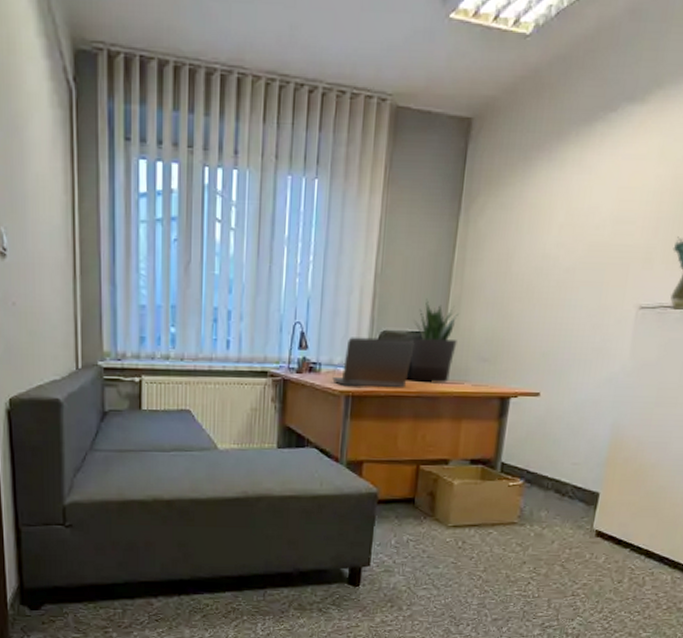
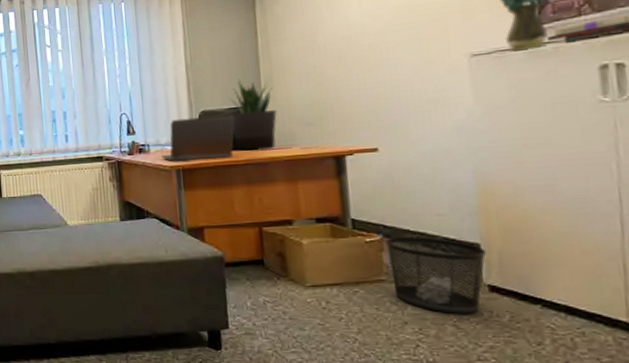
waste bin: none [522,482,602,555] -> present [386,236,486,314]

